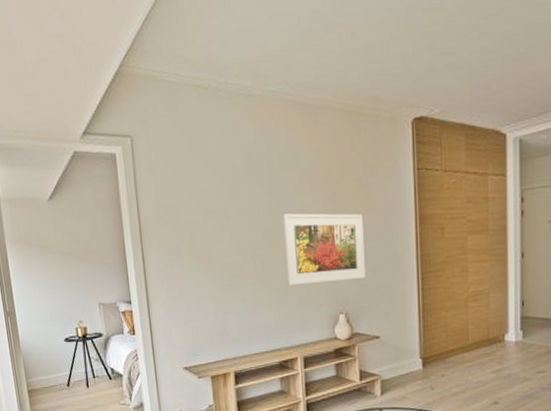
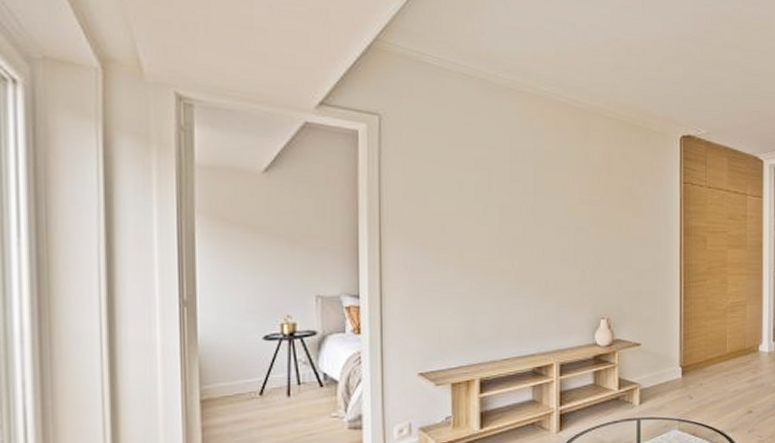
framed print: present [282,213,366,286] -> none [547,213,629,287]

